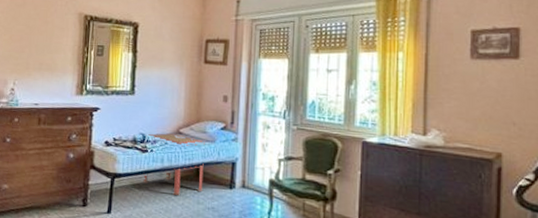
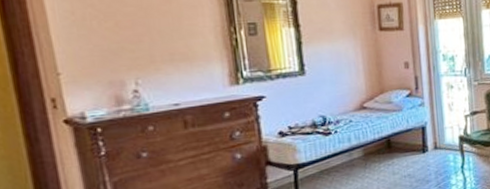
side table: present [143,133,205,195] -> none [326,109,396,172]

